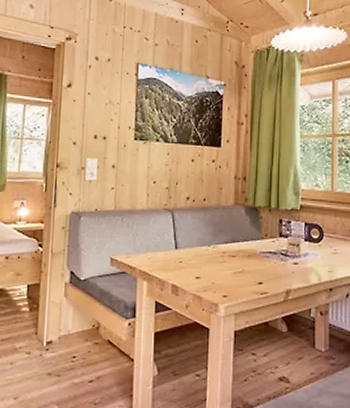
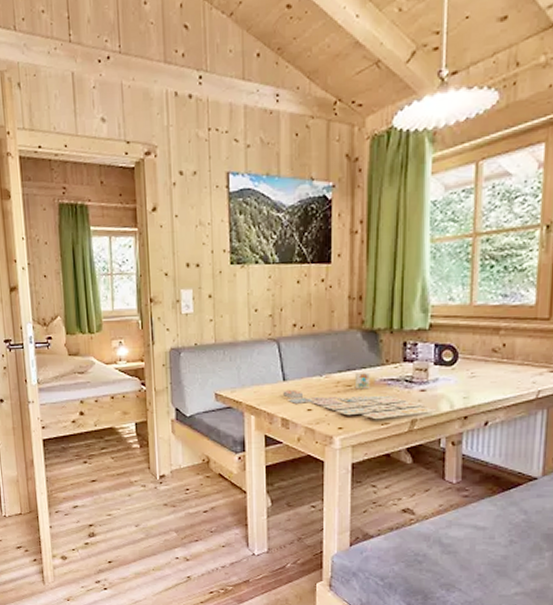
board game: none [175,244,306,289] -> present [283,372,435,420]

